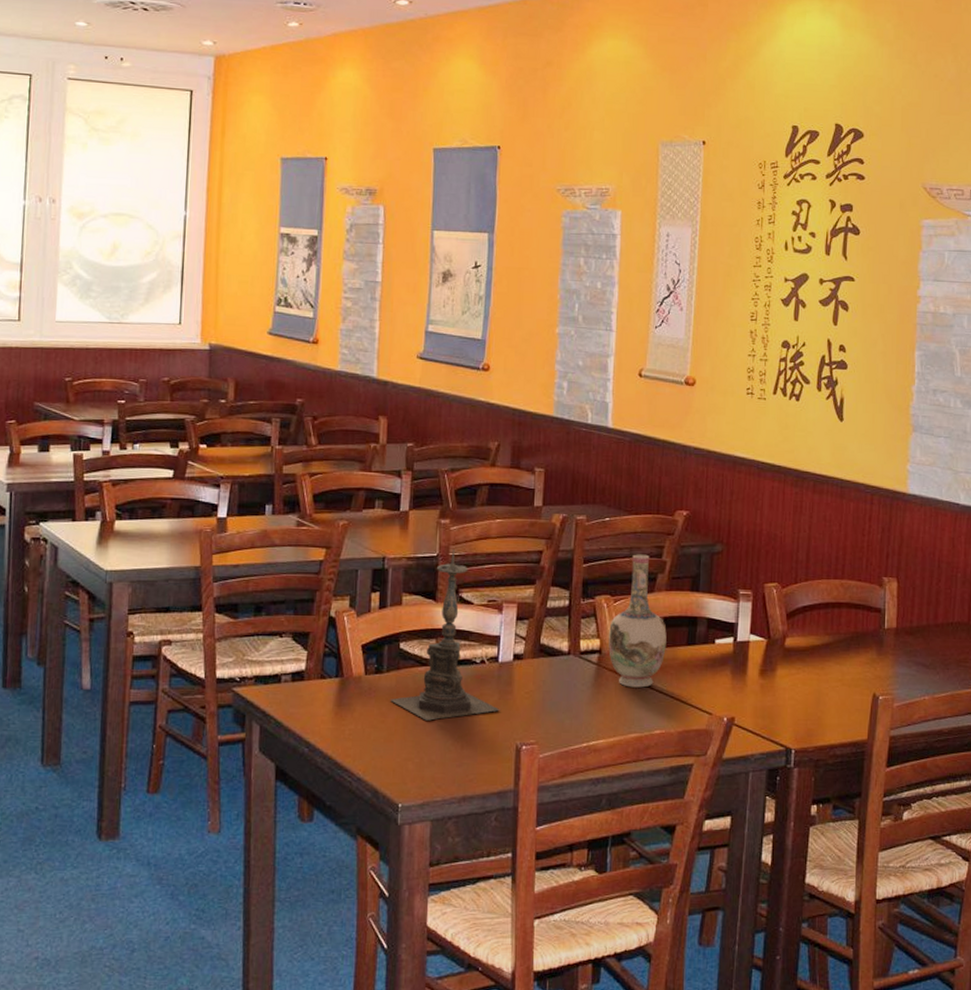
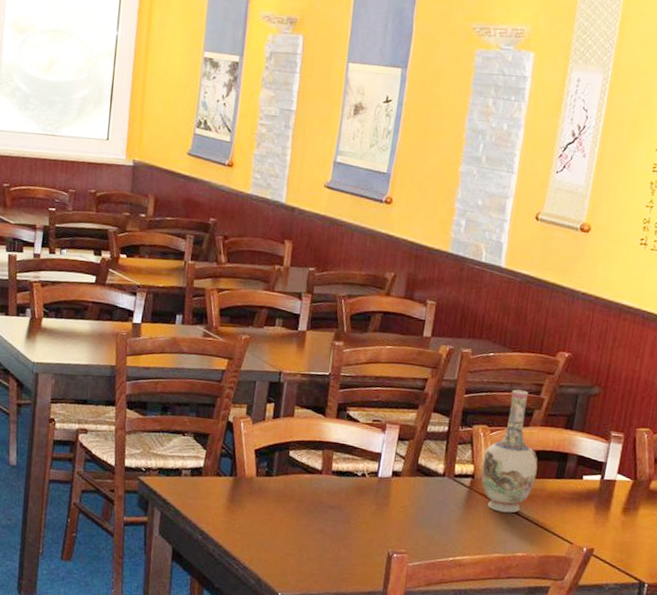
candle holder: present [389,549,500,721] -> none [277,370,376,523]

